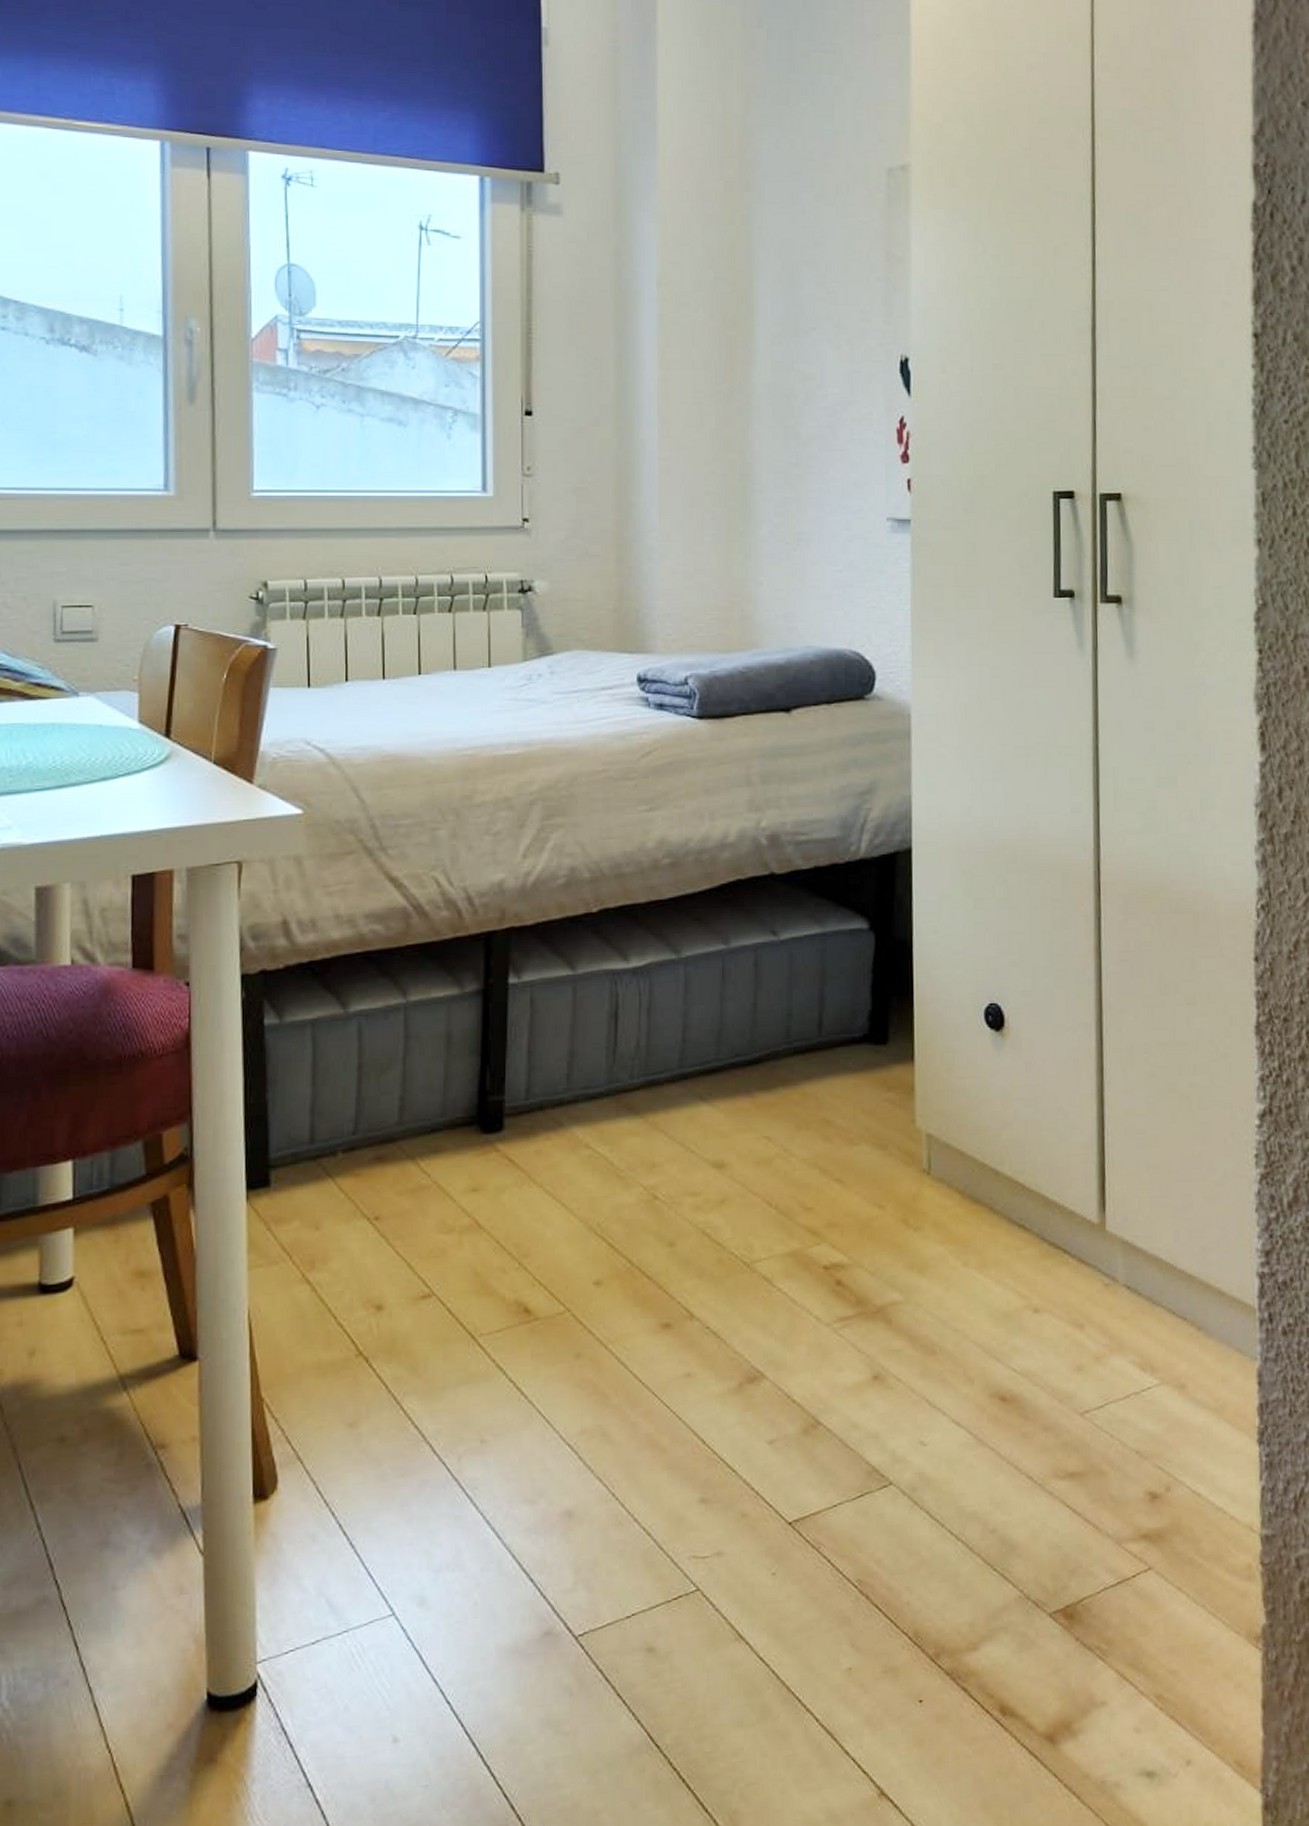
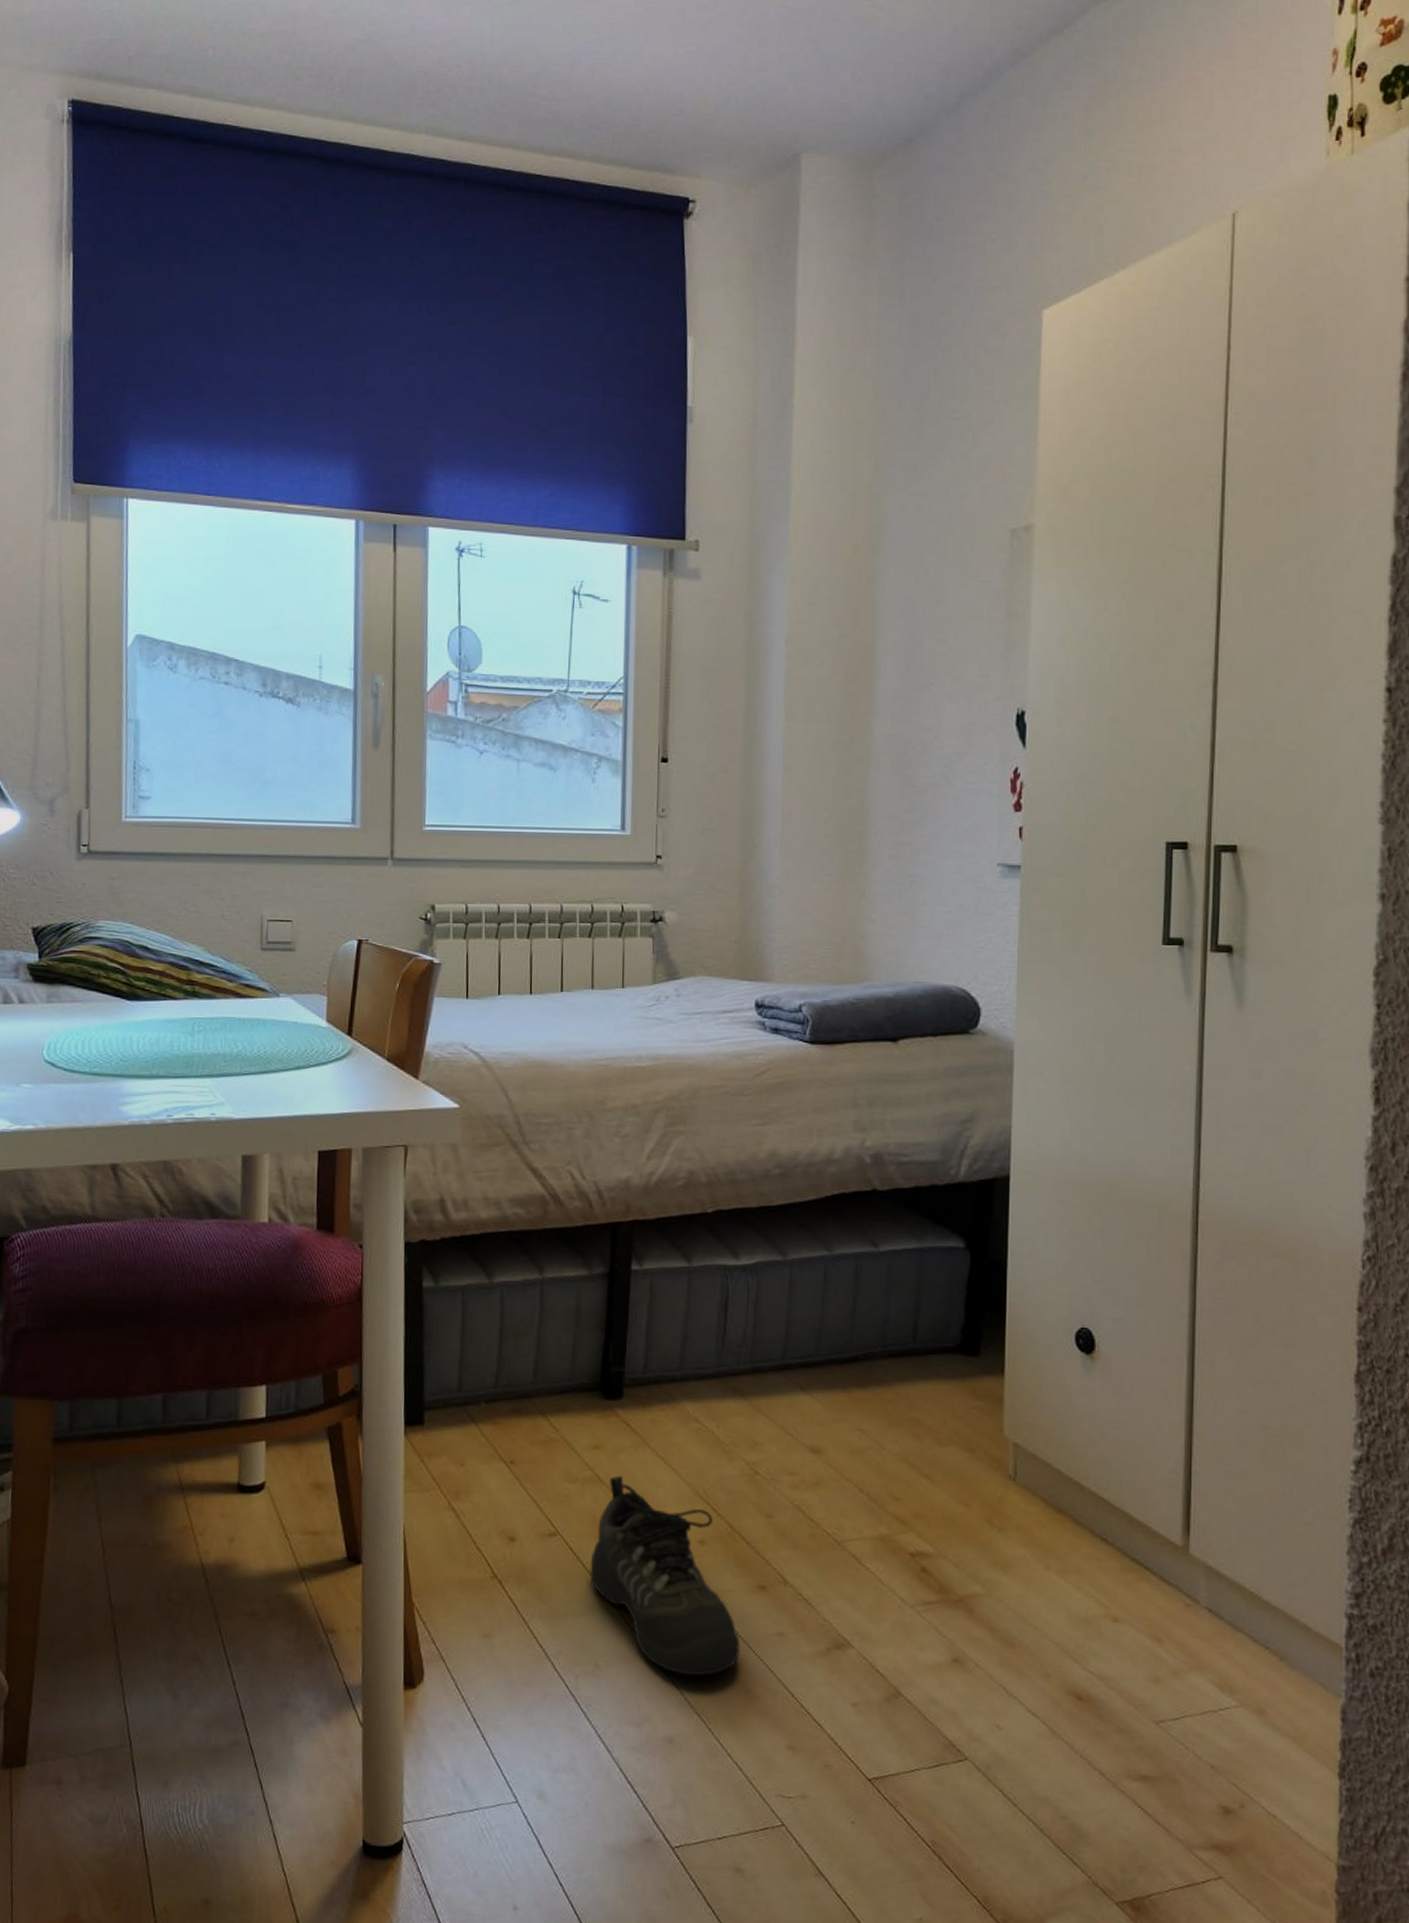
shoe: none [471,1218,644,1437] -> present [589,1475,740,1677]

